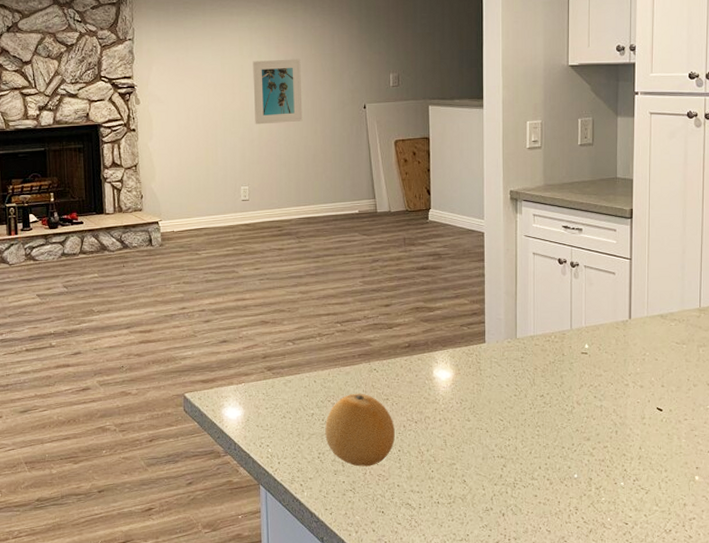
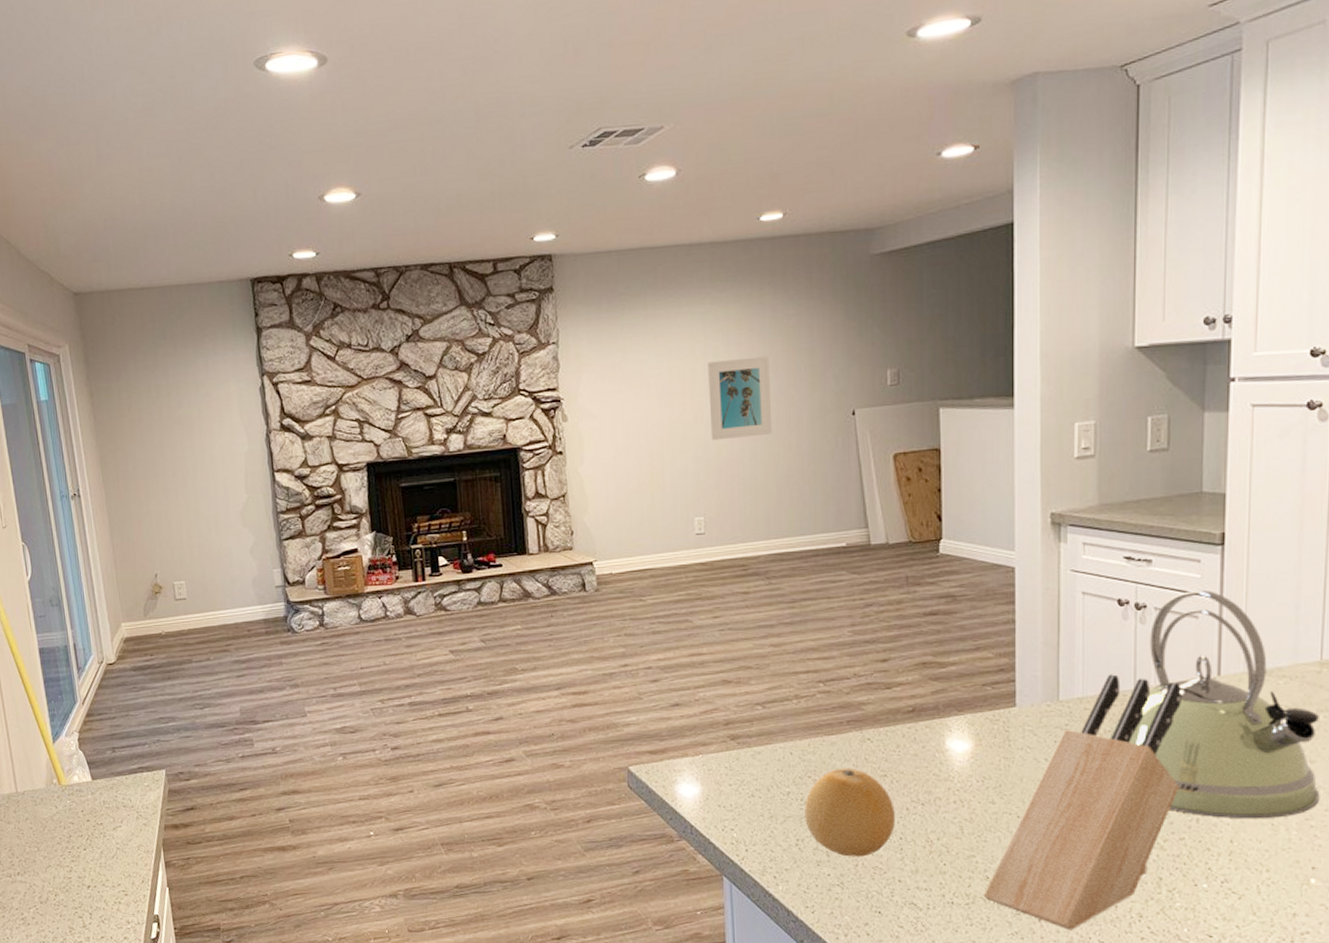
knife block: none [461,317,604,522] -> present [983,674,1182,930]
kettle: none [553,253,701,431] -> present [1109,590,1320,819]

